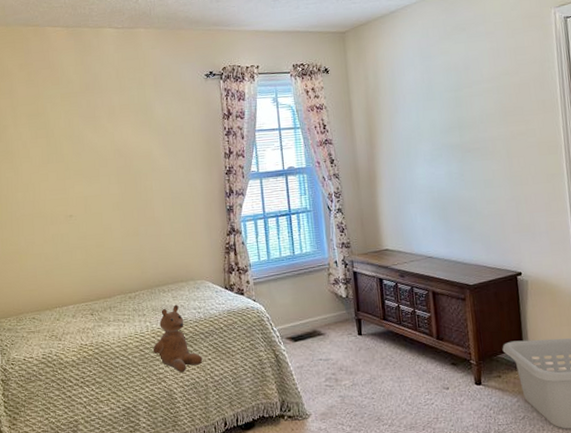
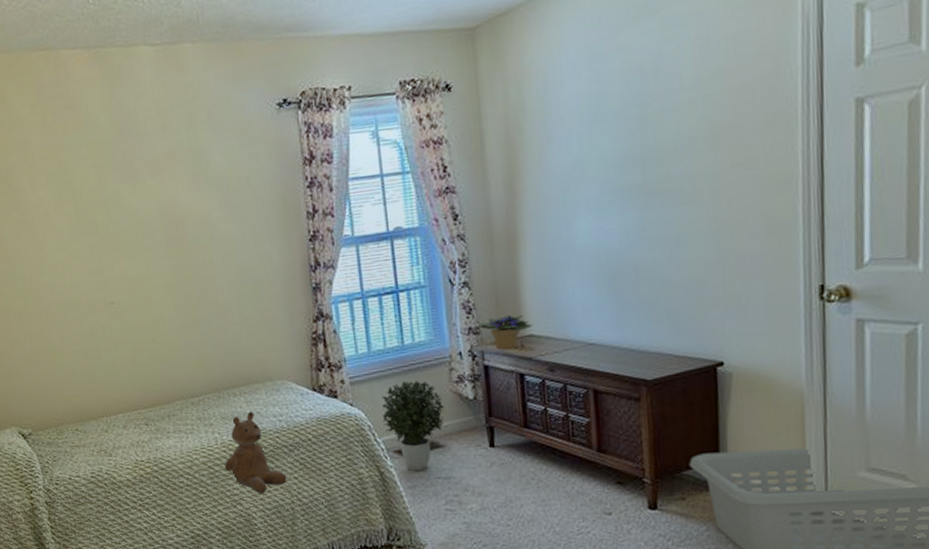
potted plant: none [277,282,325,355] -> present [381,381,445,472]
potted flower: none [349,234,388,261] -> present [478,314,533,351]

